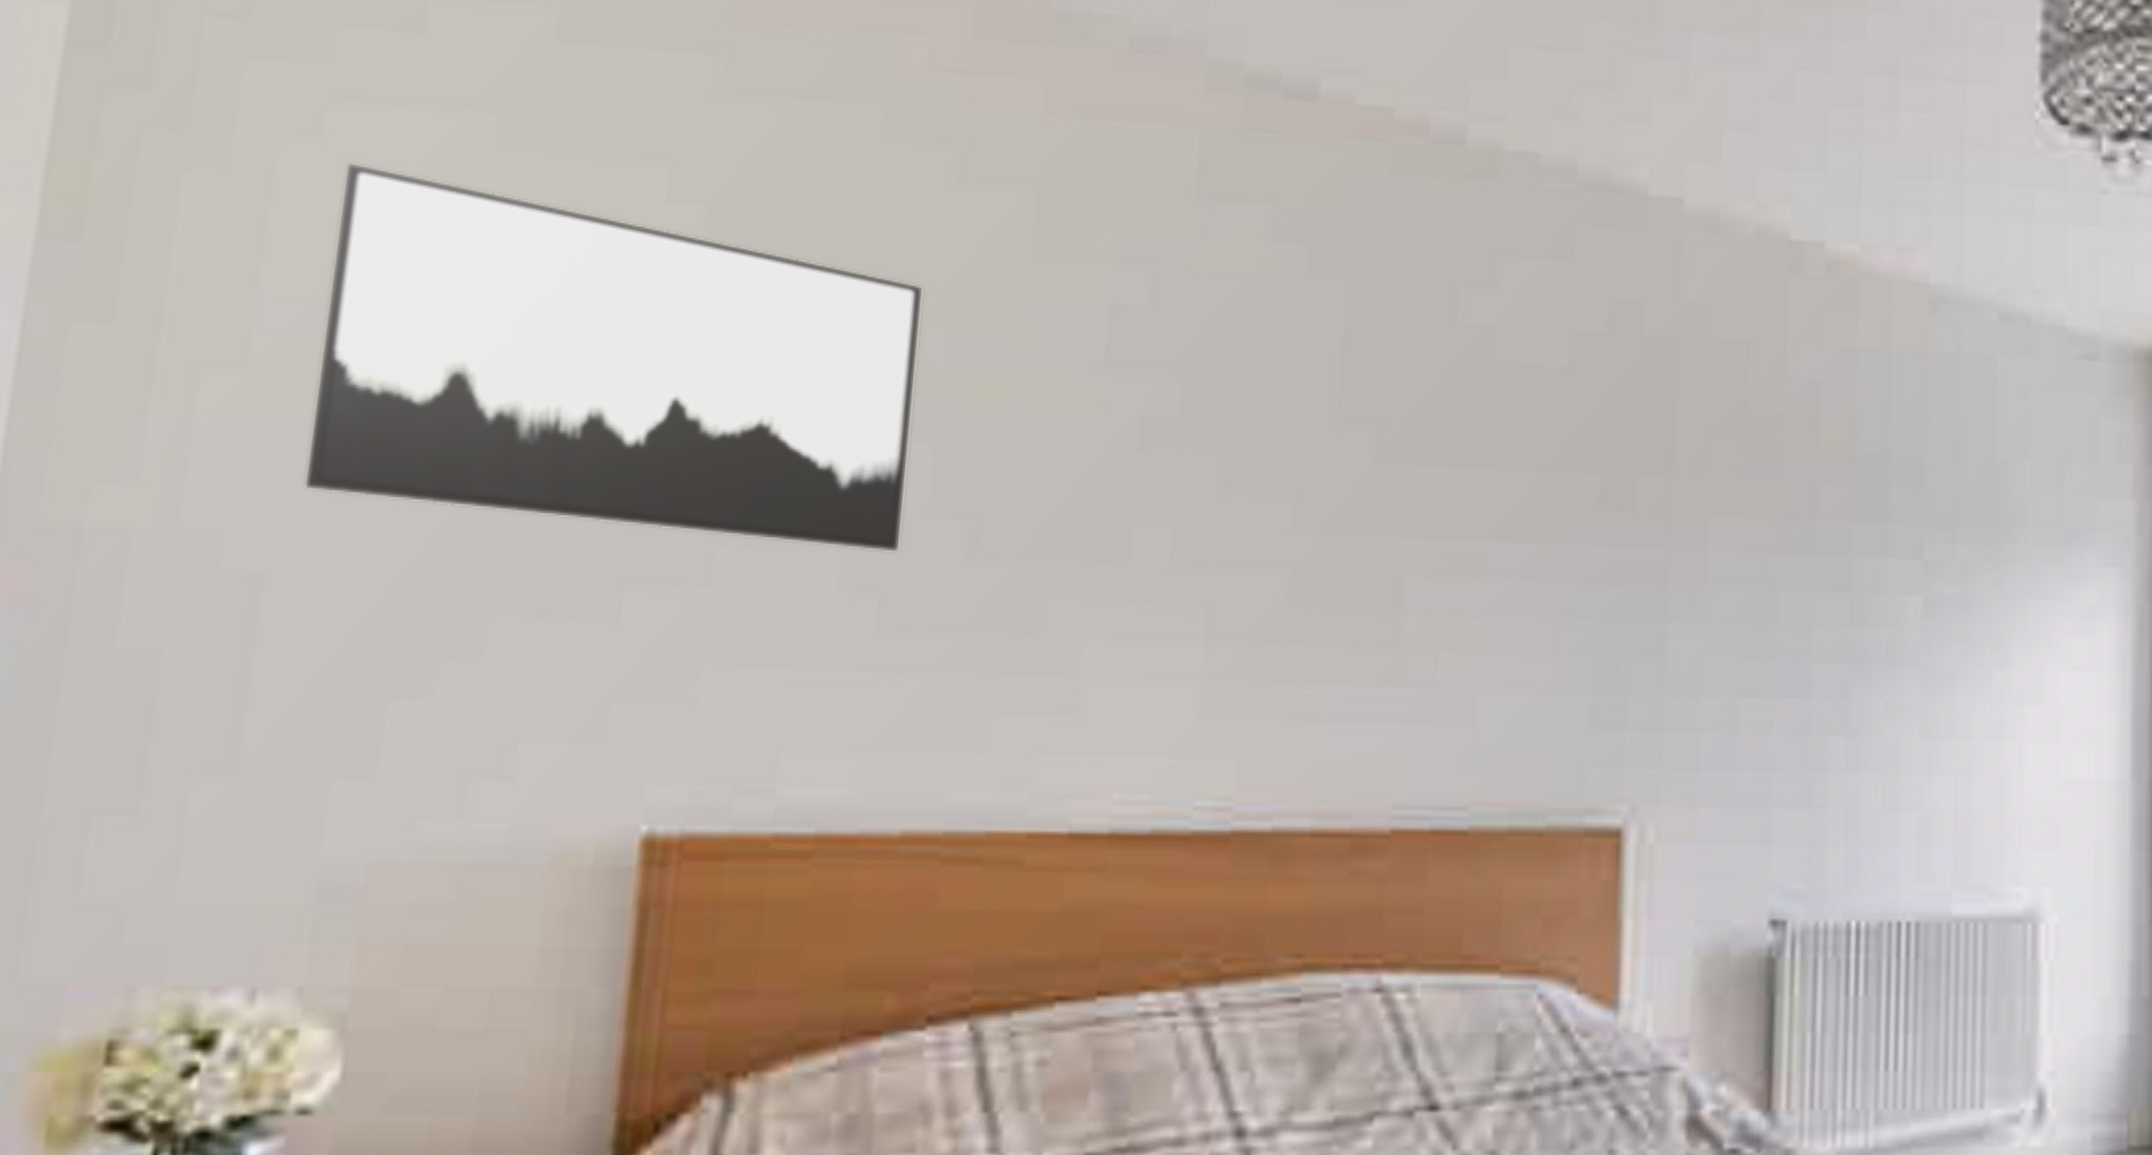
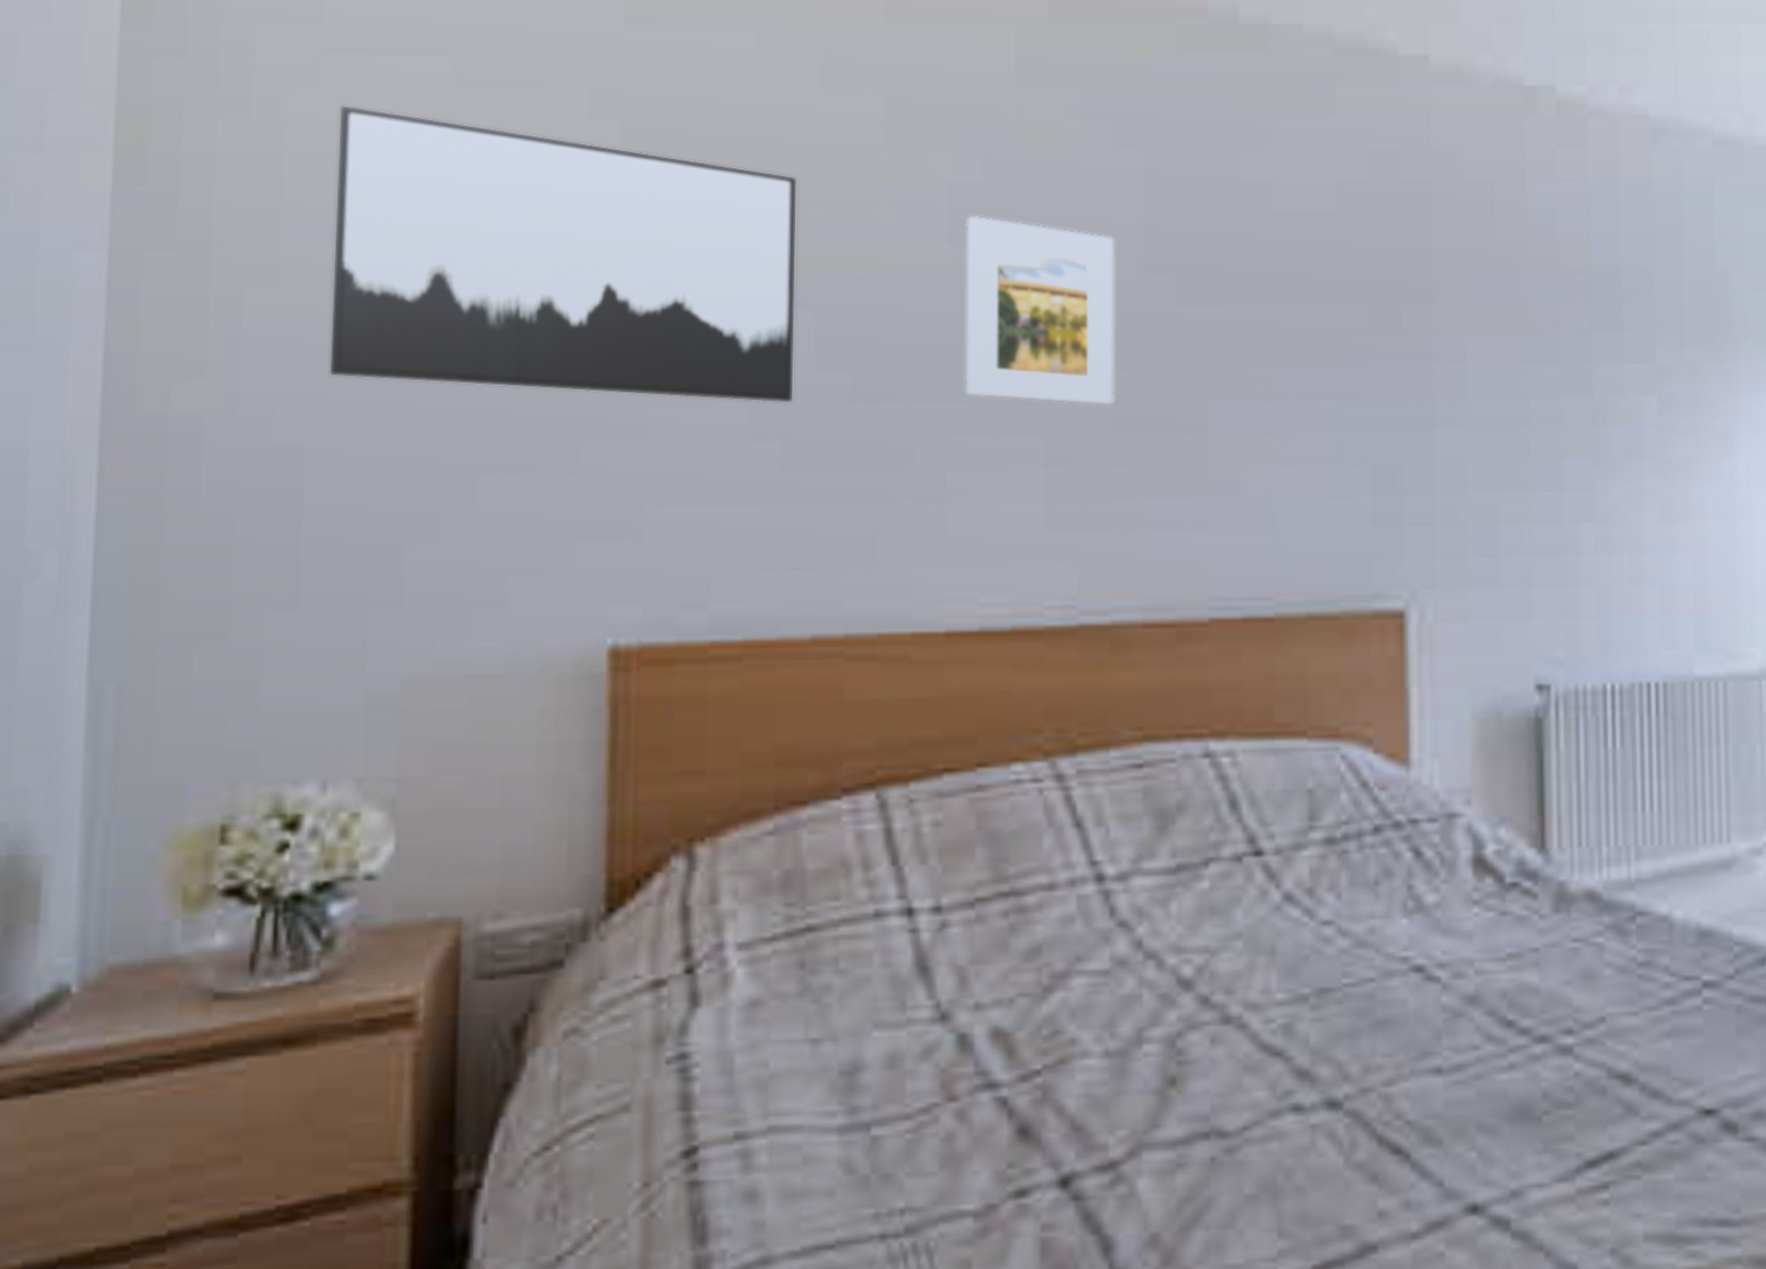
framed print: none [1111,343,1306,575] -> present [964,214,1116,406]

